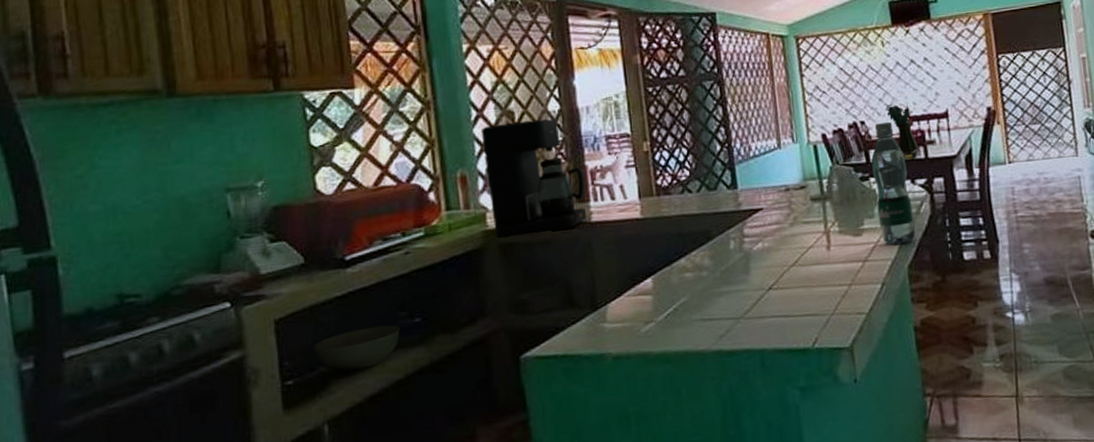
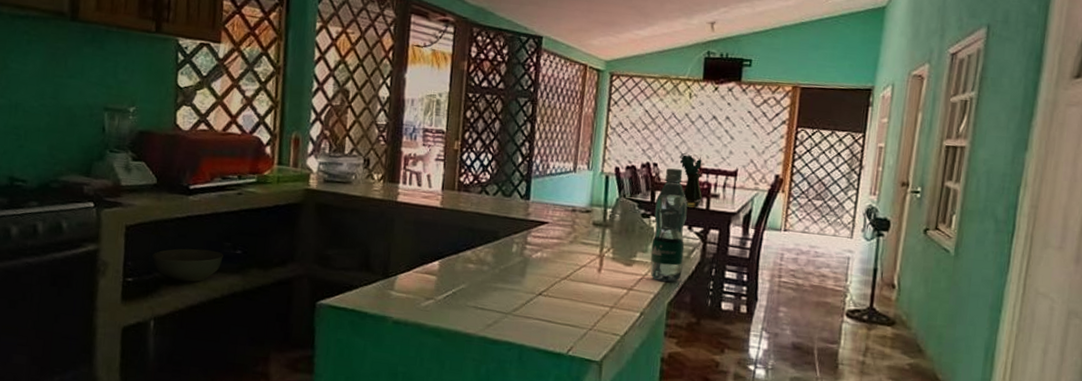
coffee maker: present [481,118,587,239] -> none [314,98,399,204]

